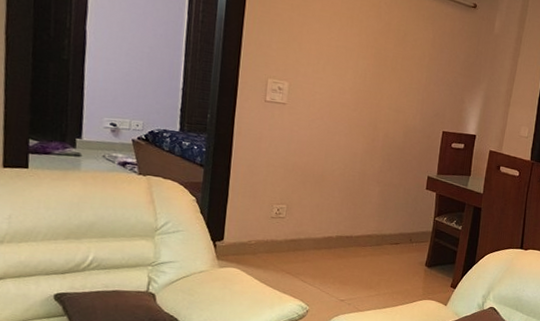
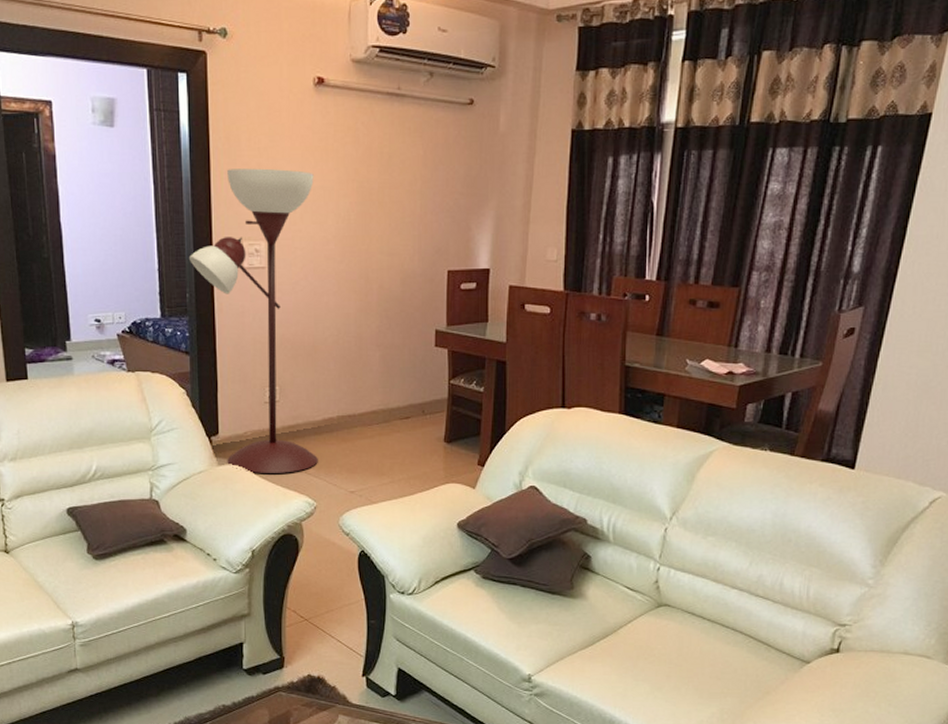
floor lamp: none [214,16,339,280] -> present [188,168,318,473]

